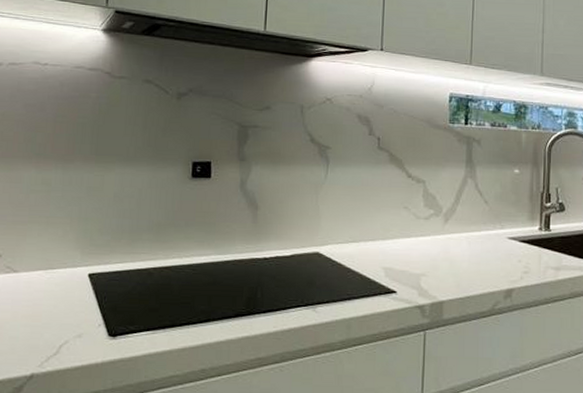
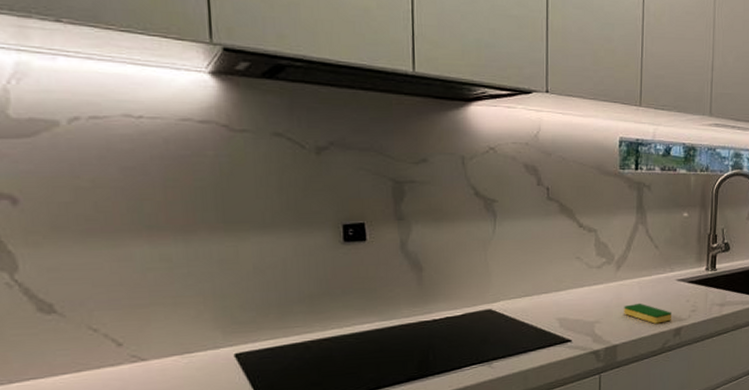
dish sponge: none [451,258,503,283] -> present [624,303,672,324]

